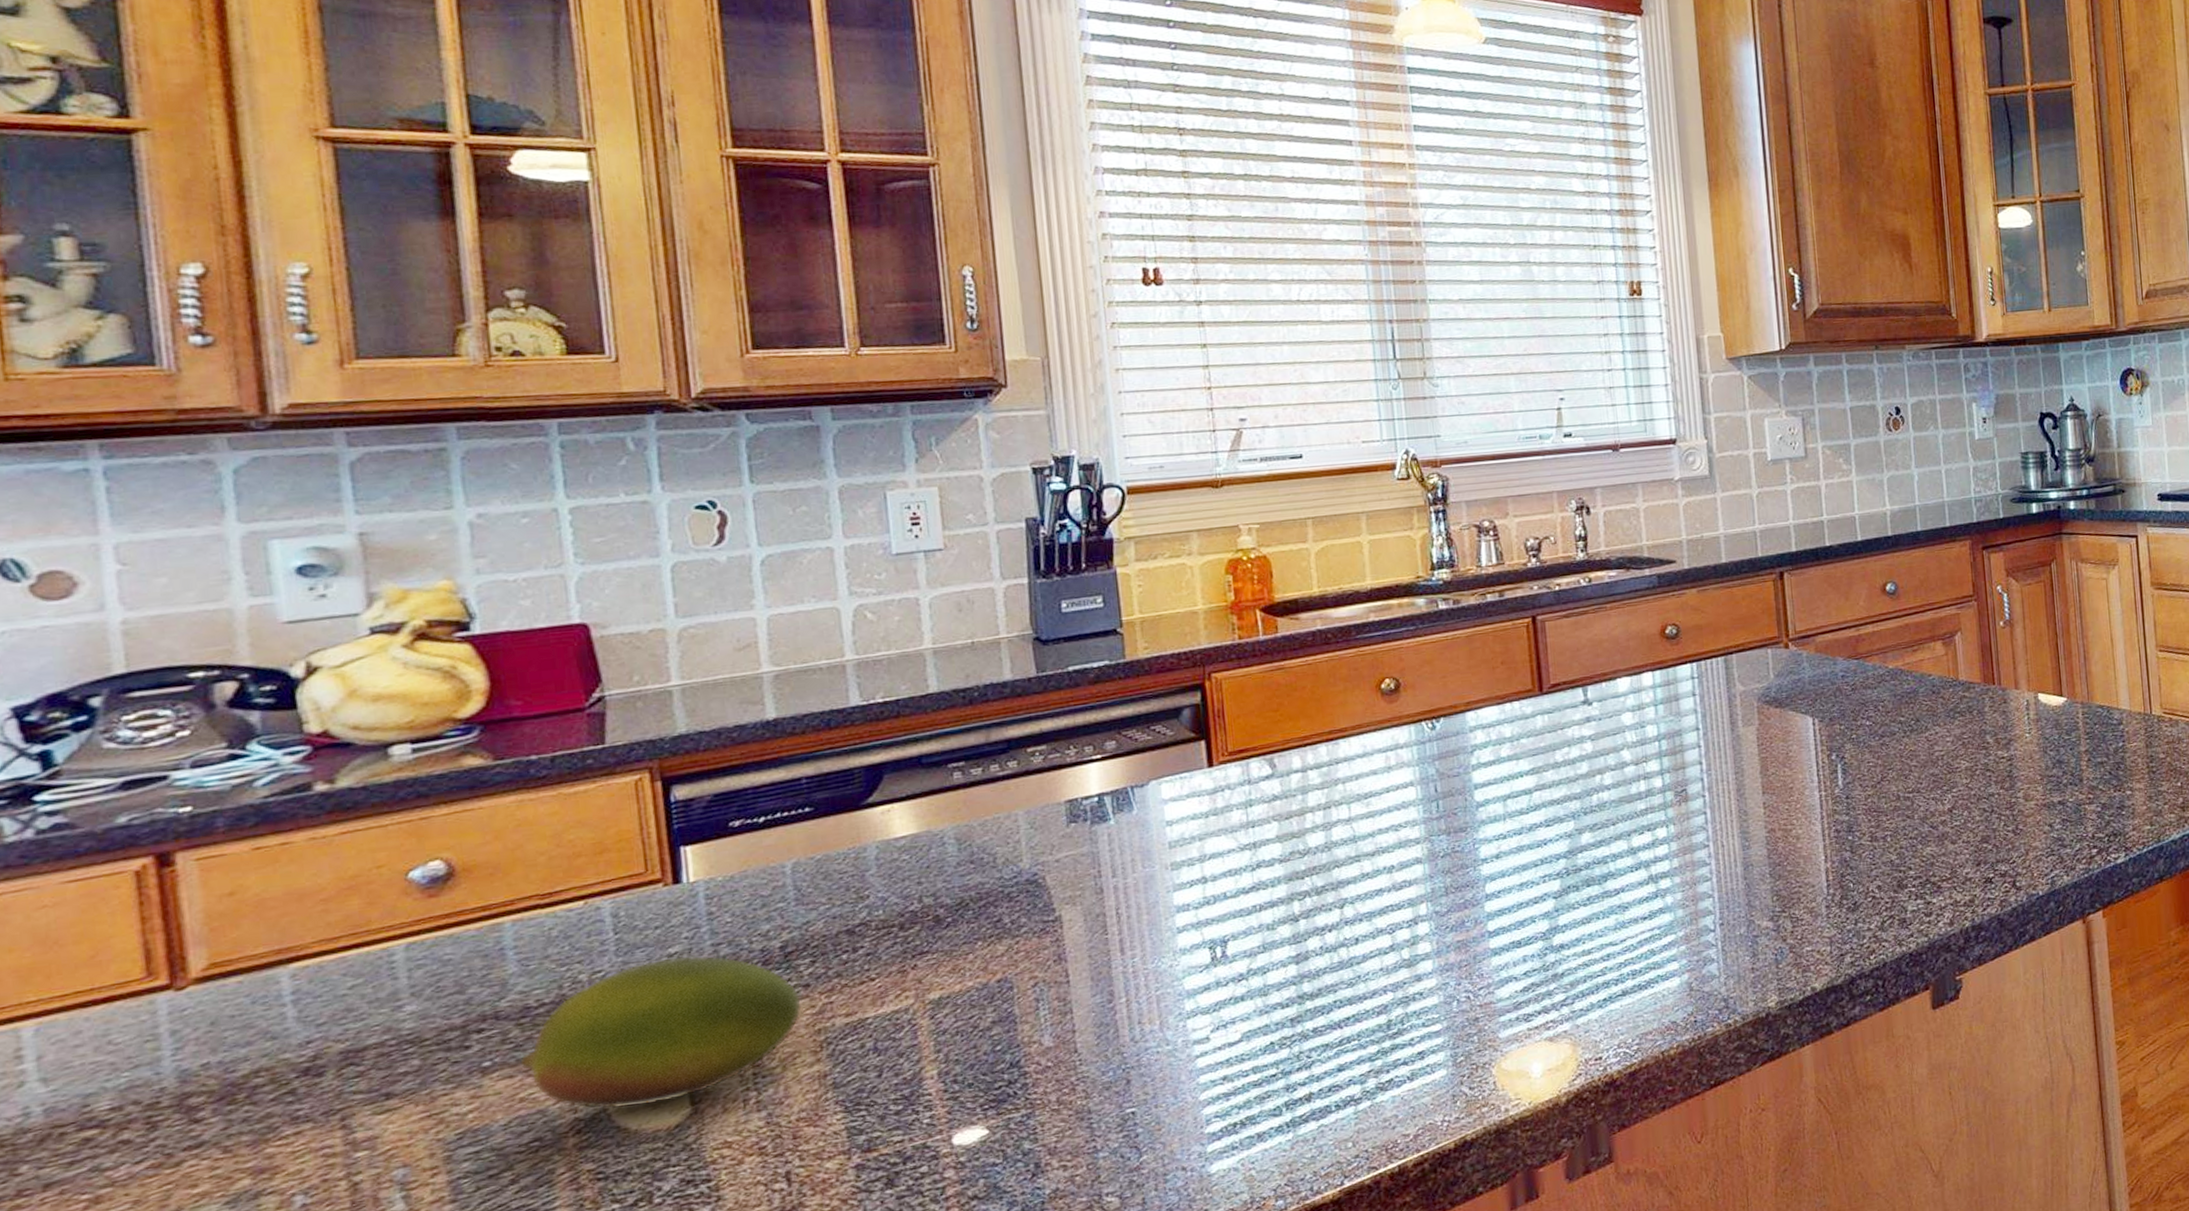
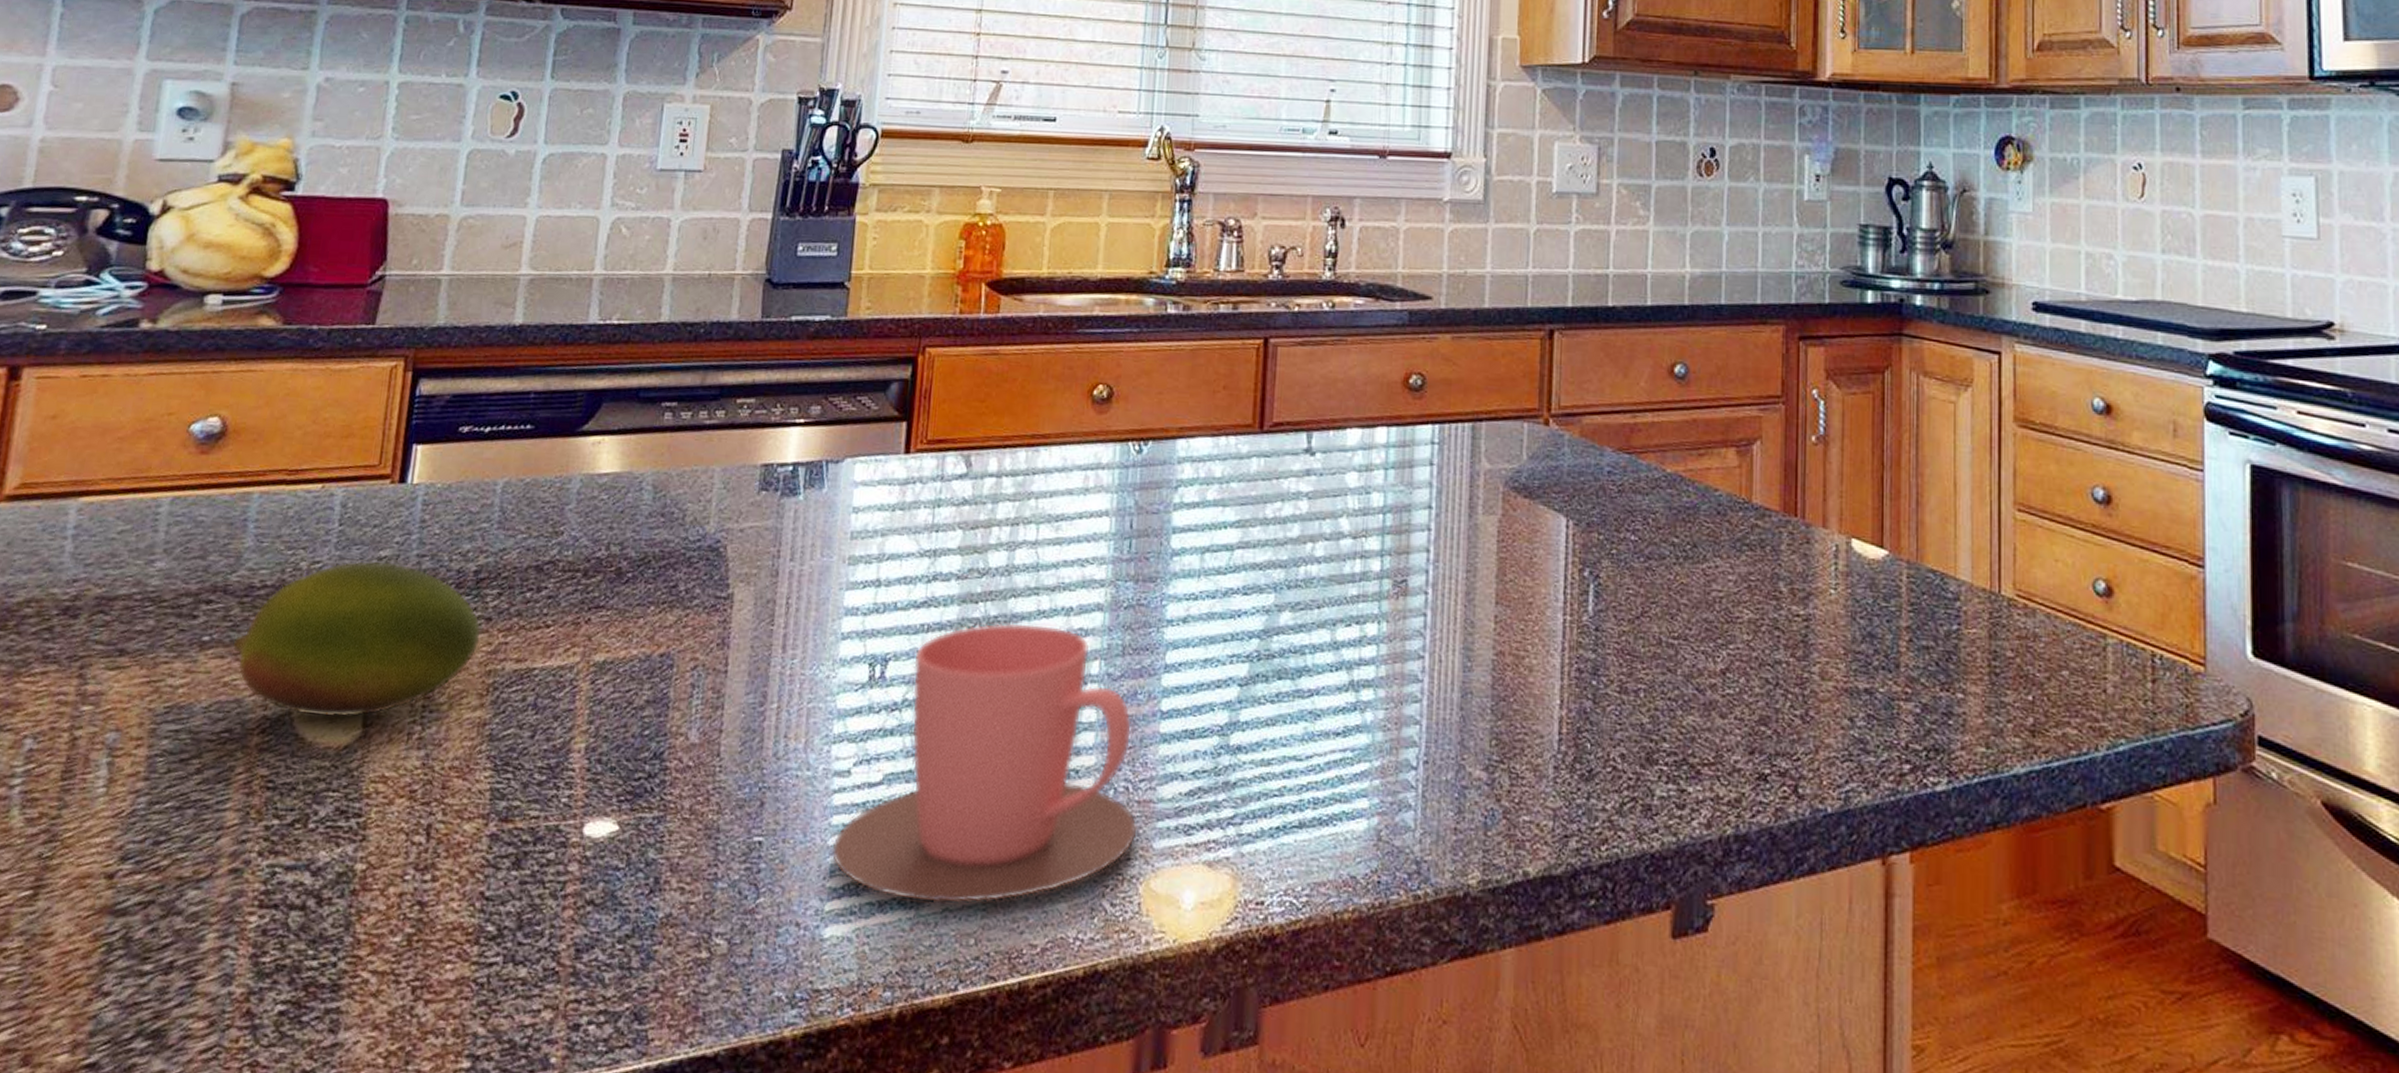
cup: none [1203,883,1484,1128] -> present [831,622,1138,904]

